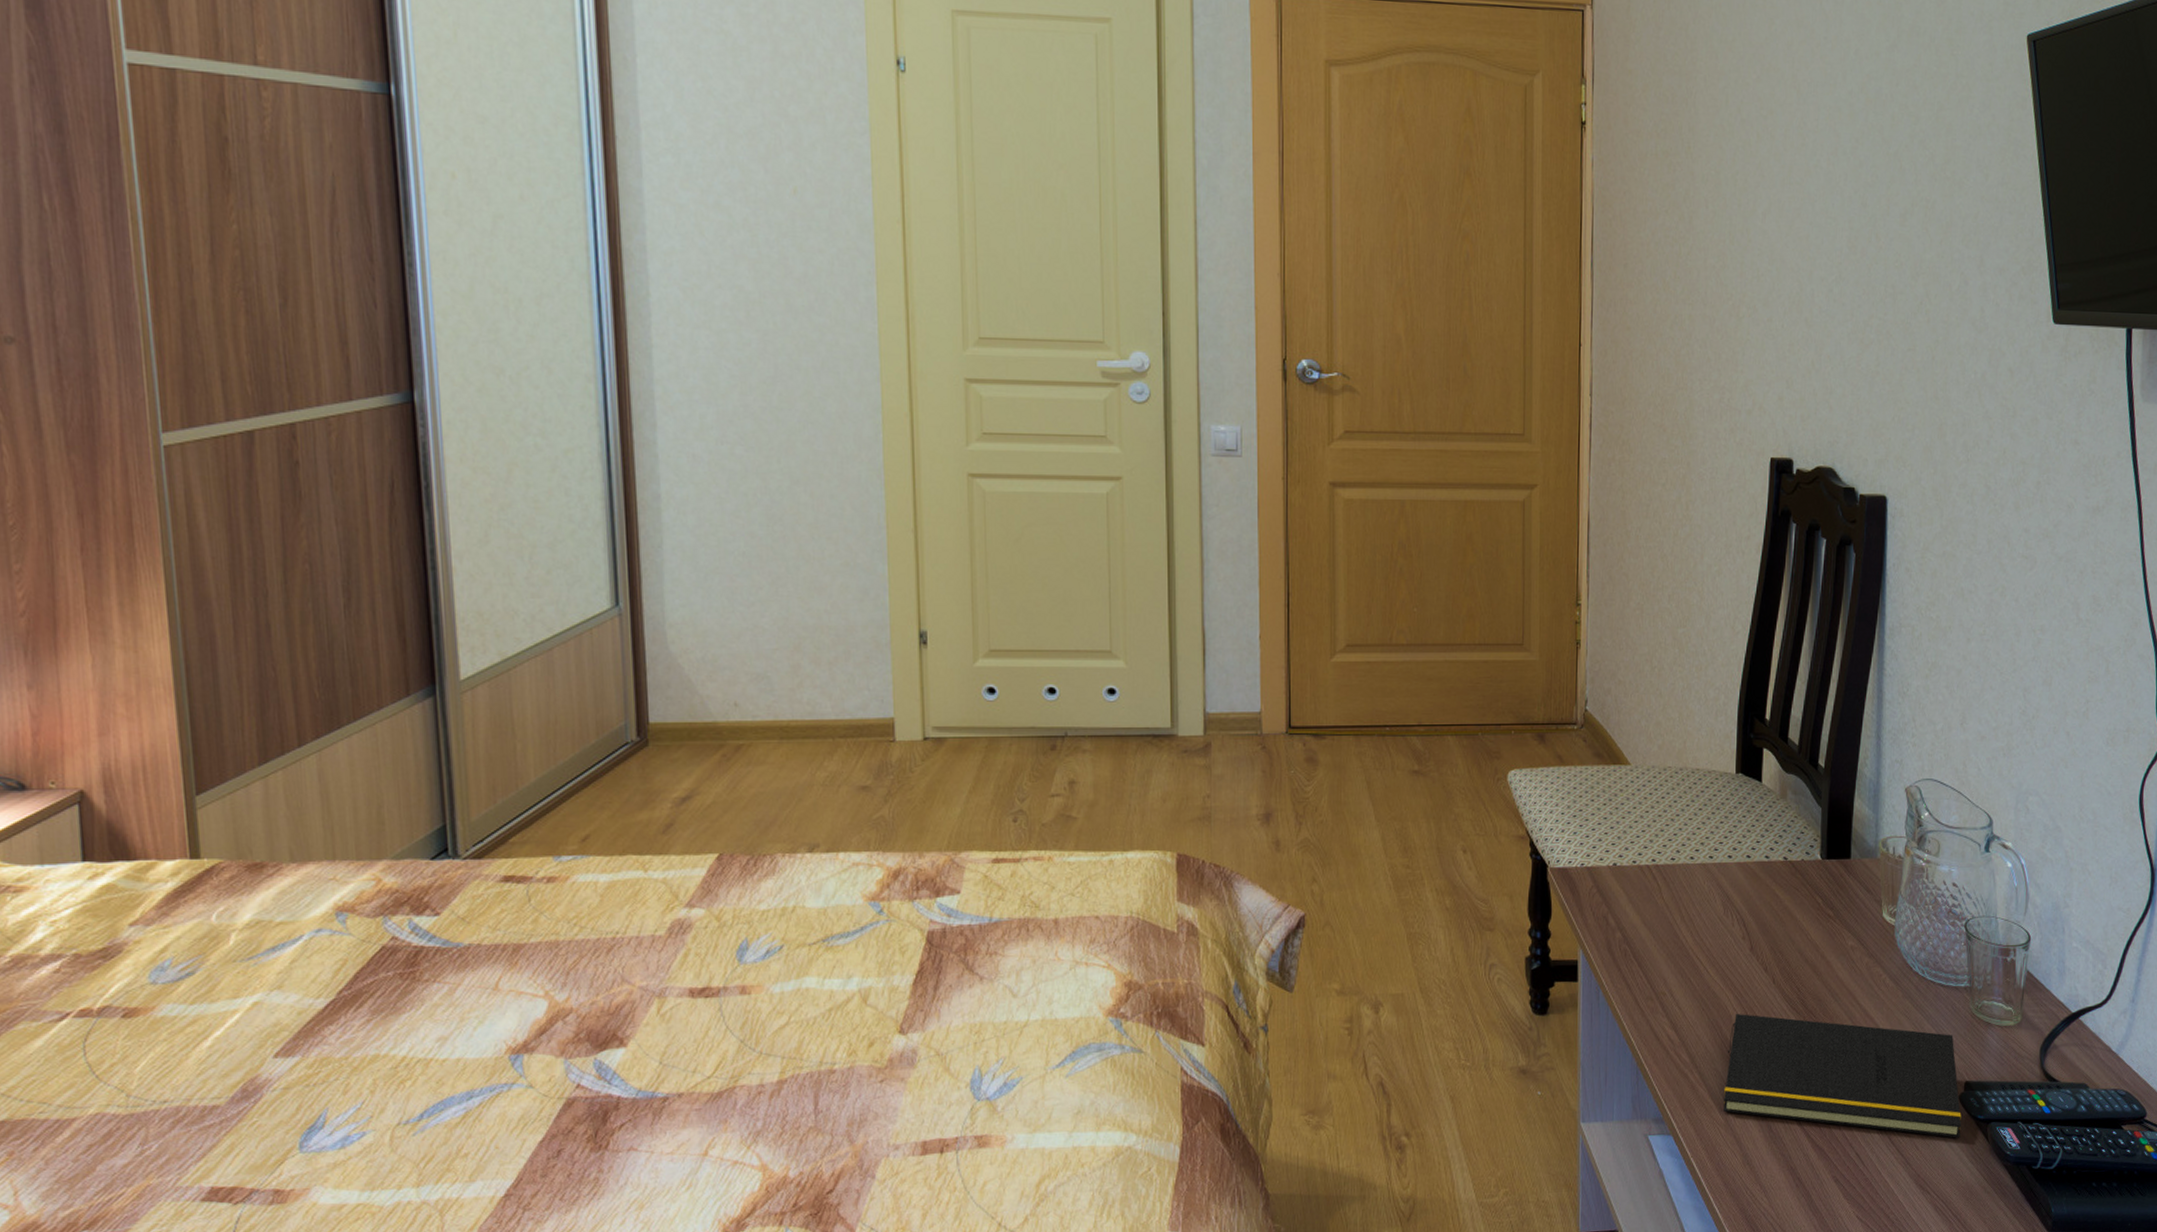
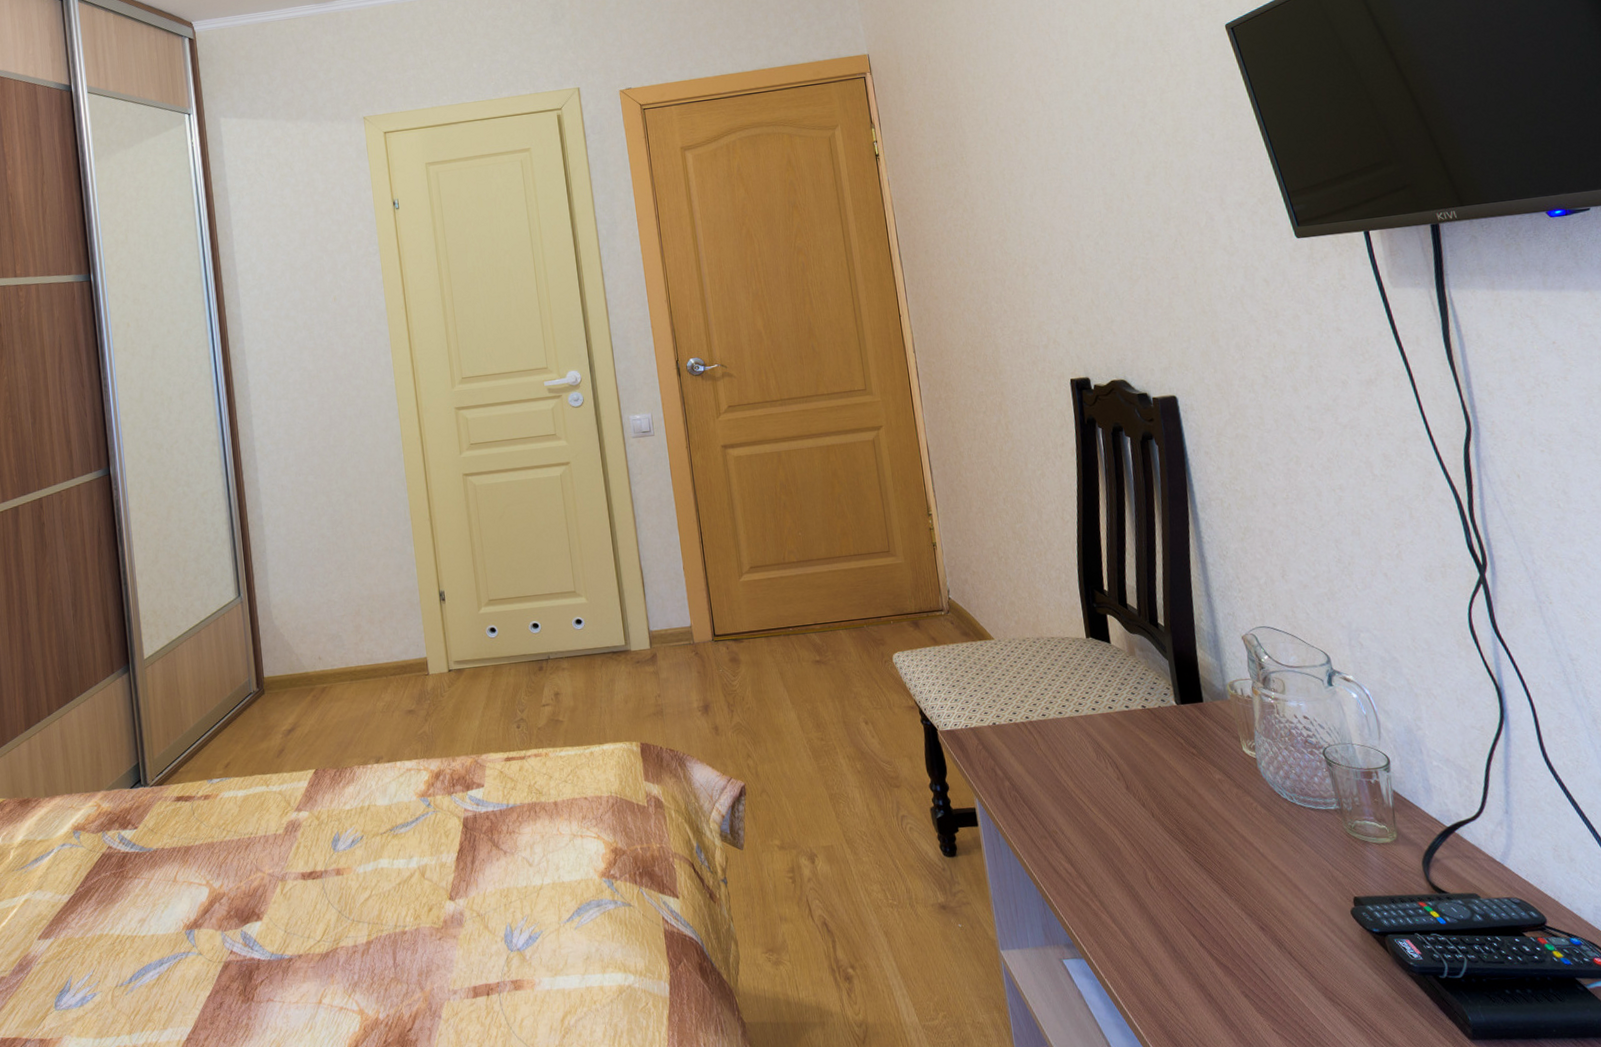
notepad: present [1723,1013,1962,1138] -> none [1121,845,1360,952]

